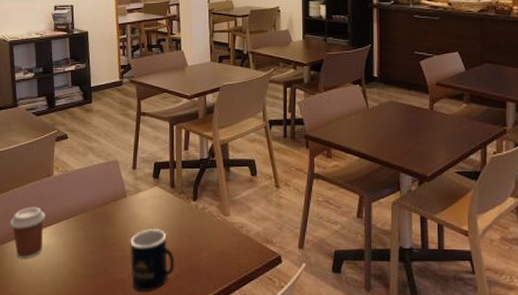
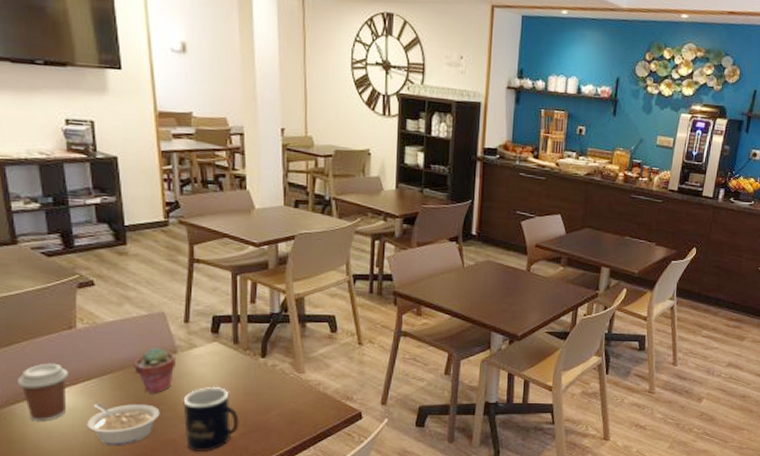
legume: none [56,242,112,284] -> present [87,403,160,446]
potted succulent: none [93,191,125,235] -> present [134,347,176,393]

